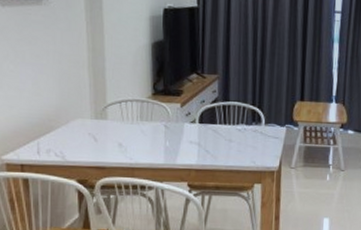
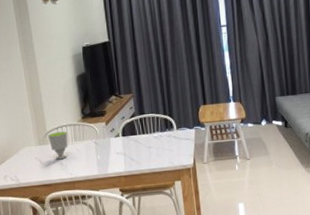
cup: none [107,106,133,140] -> present [47,131,69,160]

